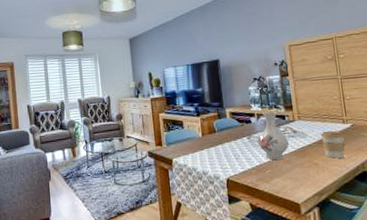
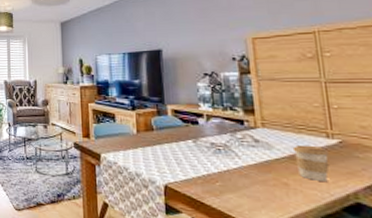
vase: present [257,111,289,161] -> none [205,113,248,173]

